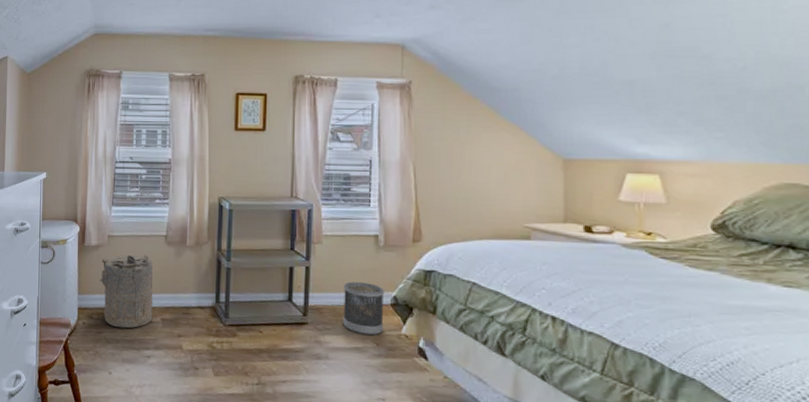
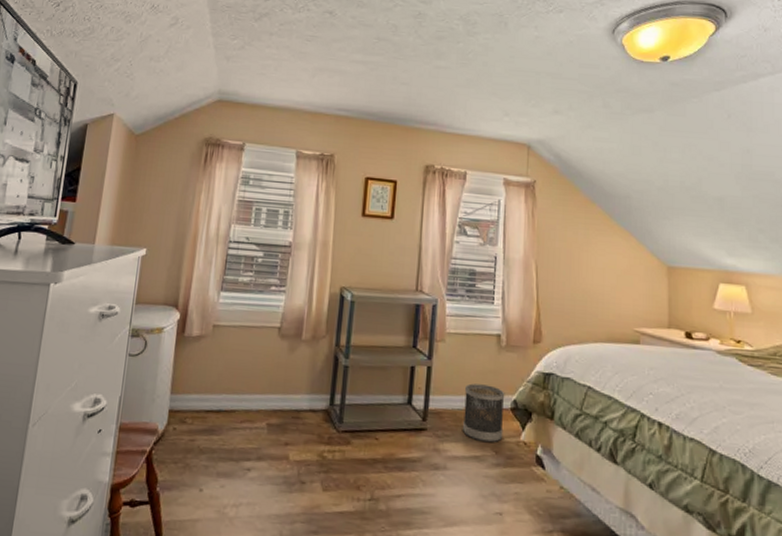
laundry hamper: present [100,254,153,329] -> none [199,348,262,435]

